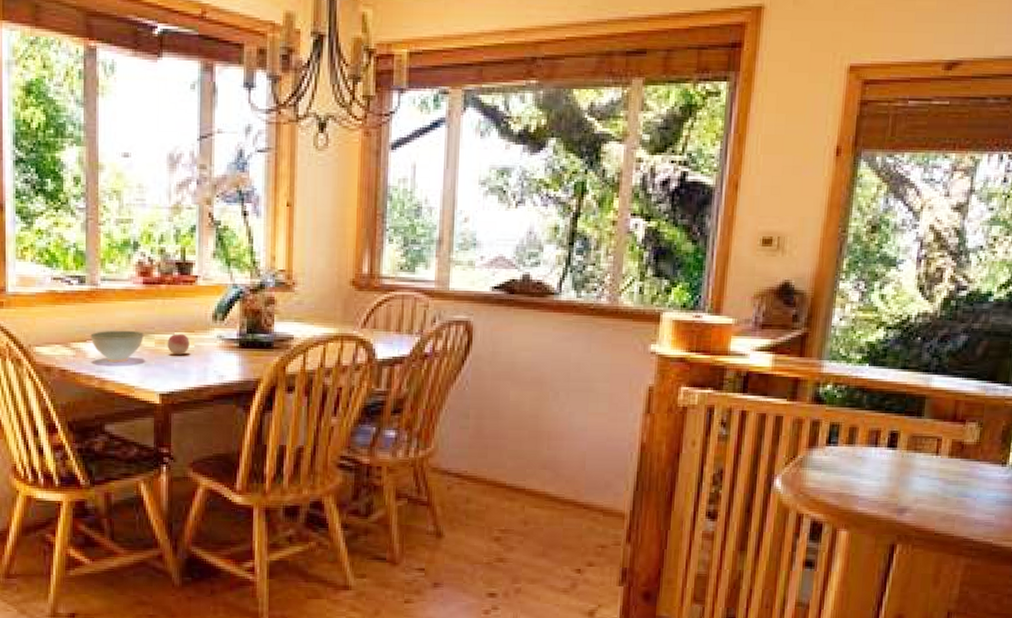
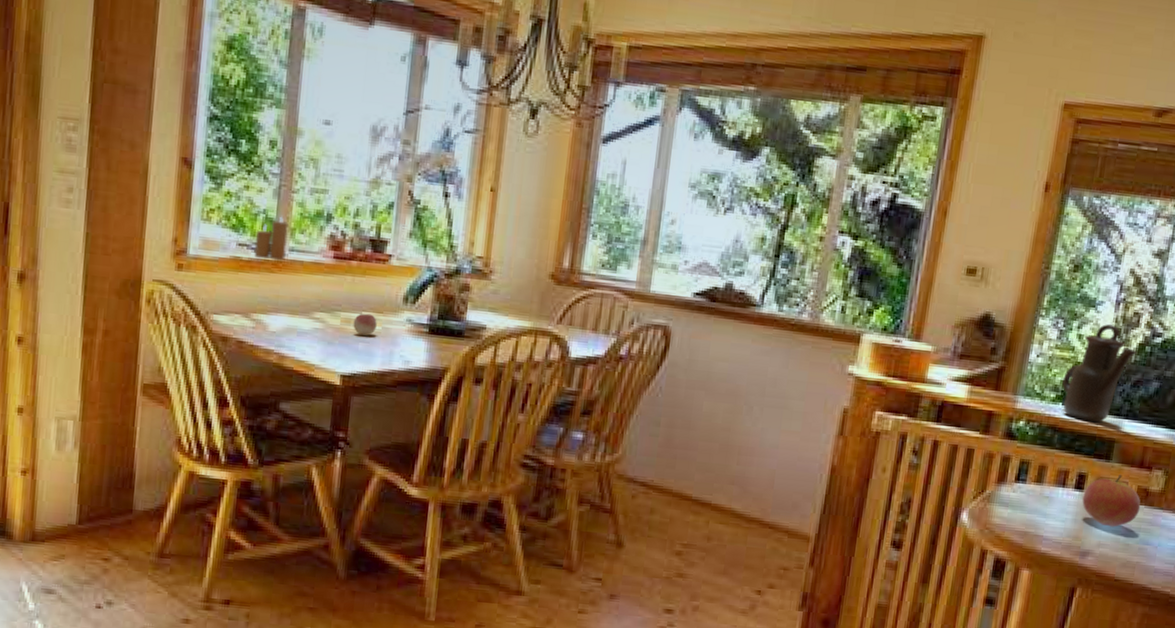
candle: none [68,248,98,291] -> present [254,216,289,261]
bowl: present [90,330,145,362] -> none [272,303,331,339]
teapot: none [867,282,943,380] -> present [1062,324,1138,423]
fruit: none [896,429,957,482] -> present [1082,474,1141,527]

